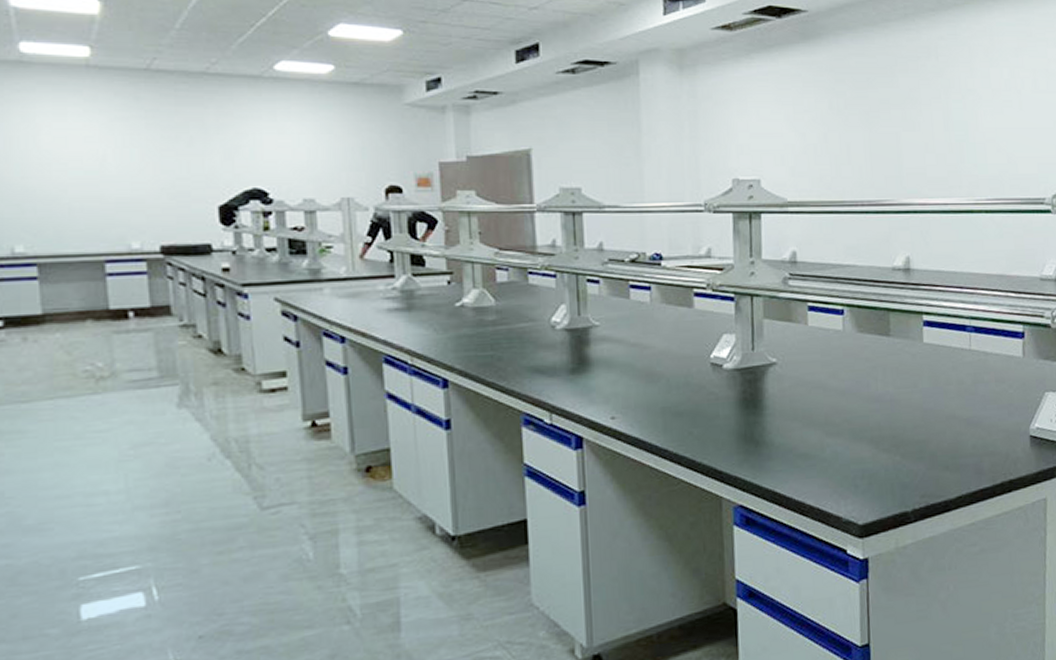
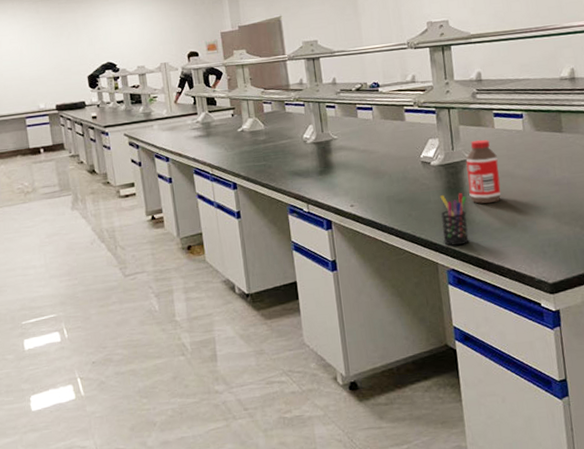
pen holder: none [731,407,765,475] -> present [440,193,469,246]
bottle: none [768,339,810,422] -> present [465,139,501,204]

